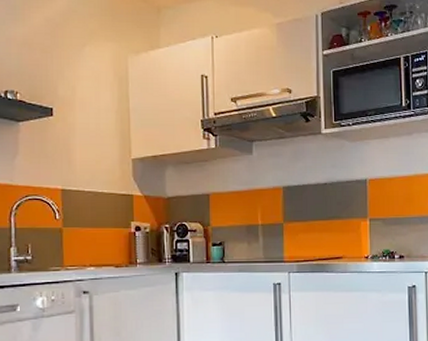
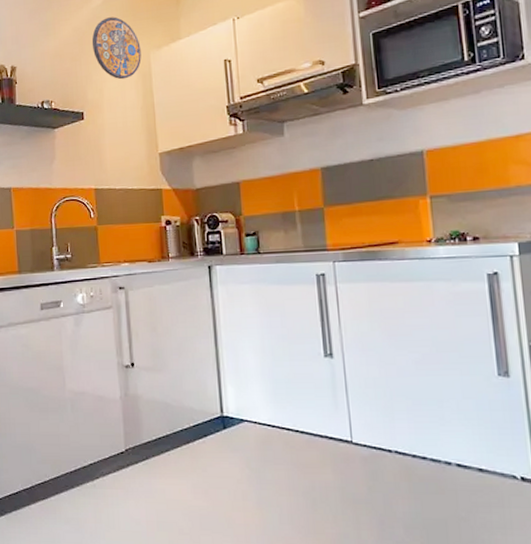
manhole cover: none [65,13,119,80] -> present [91,17,142,80]

